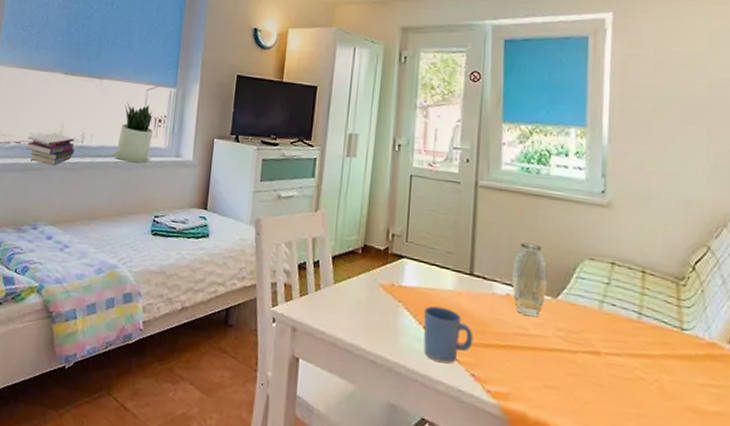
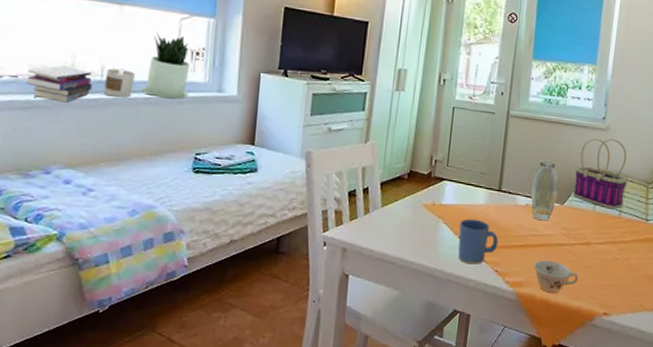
candle: none [82,133,109,163] -> present [103,66,136,99]
teacup: none [522,368,587,416] -> present [533,260,579,294]
basket: none [569,216,646,310] -> present [573,138,628,209]

